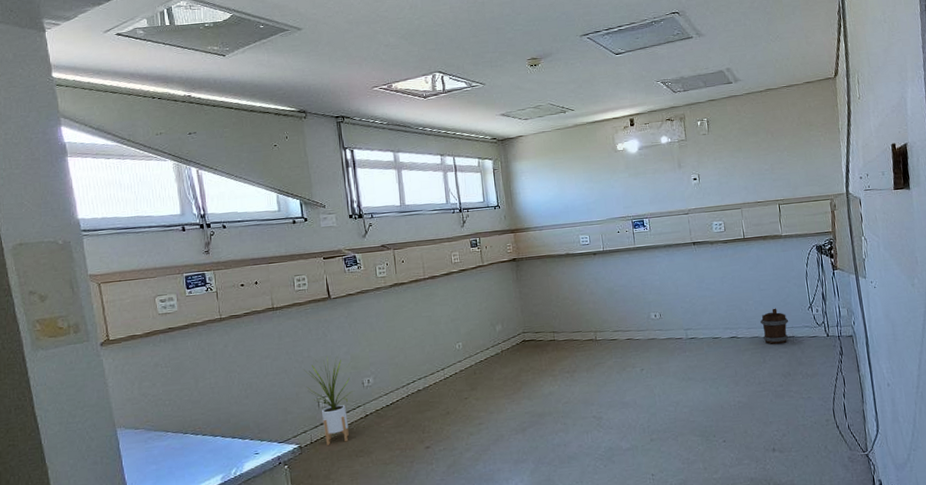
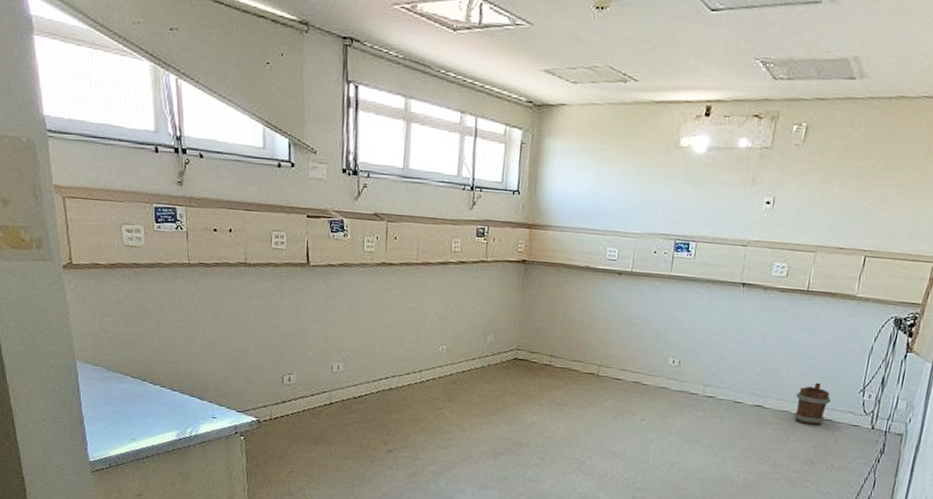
house plant: present [304,356,354,445] -> none [271,329,321,426]

